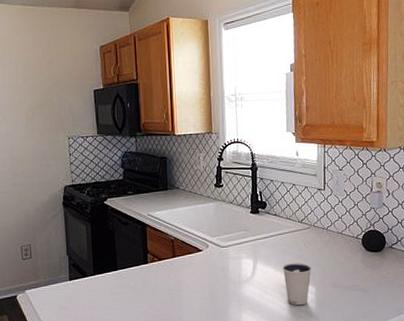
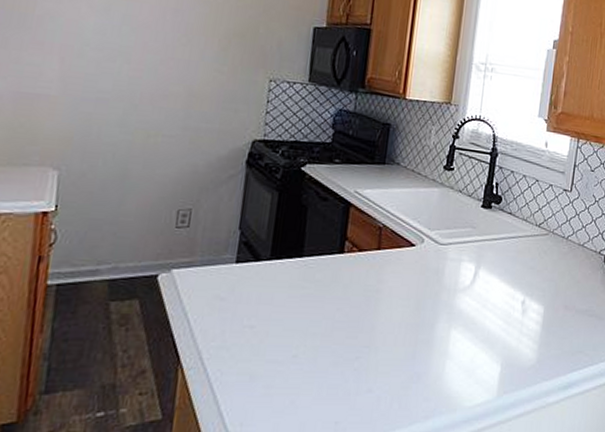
dixie cup: present [283,263,311,306] -> none [508,274,543,328]

